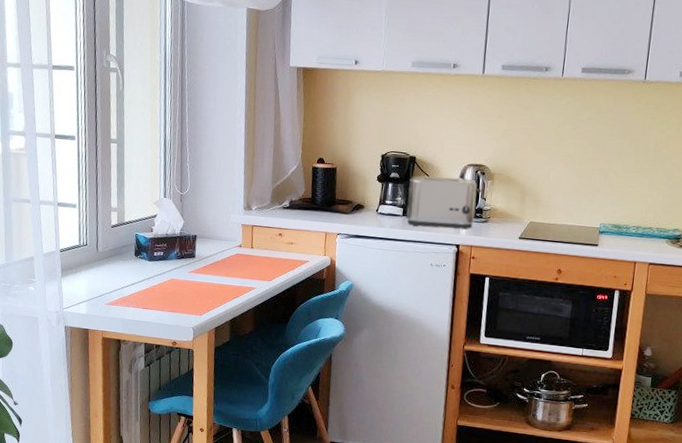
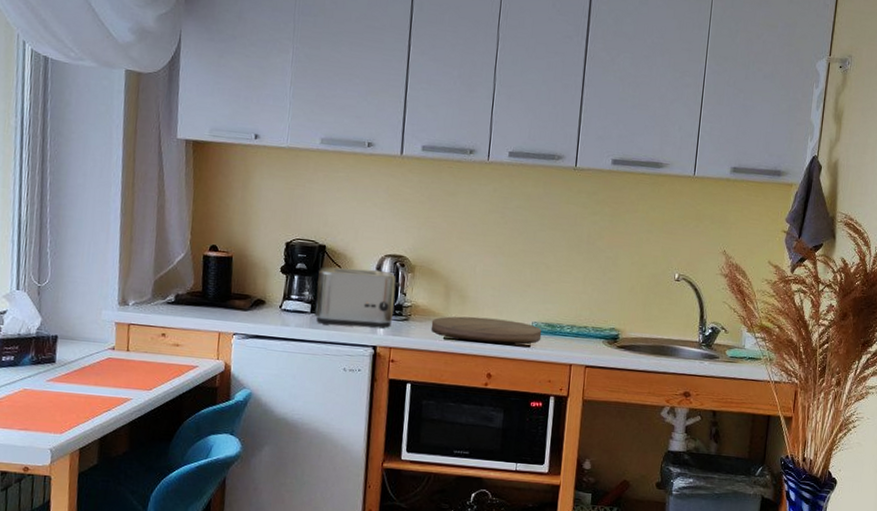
cutting board: none [507,218,609,243] -> present [431,316,542,344]

